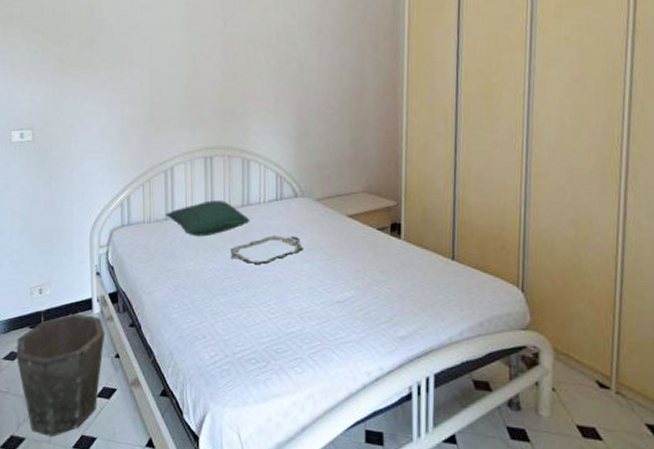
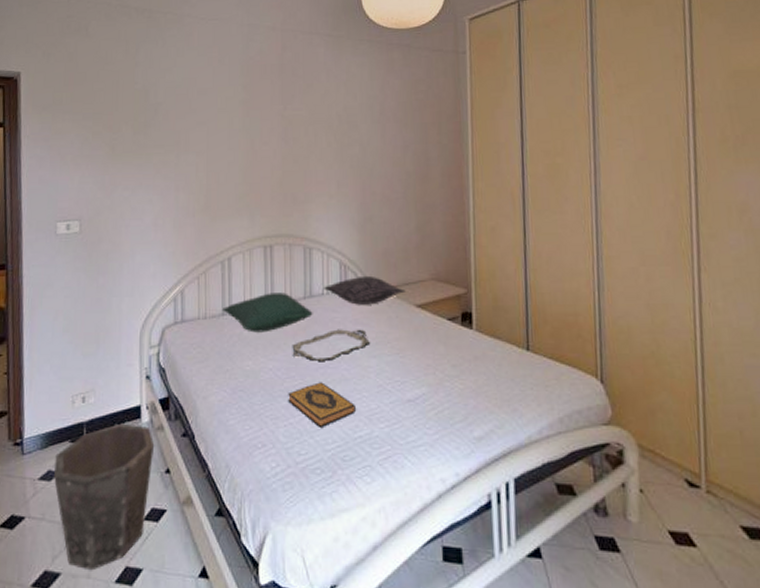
hardback book: none [226,283,288,323] -> present [288,382,356,427]
pillow: none [261,186,338,214] -> present [324,275,406,305]

